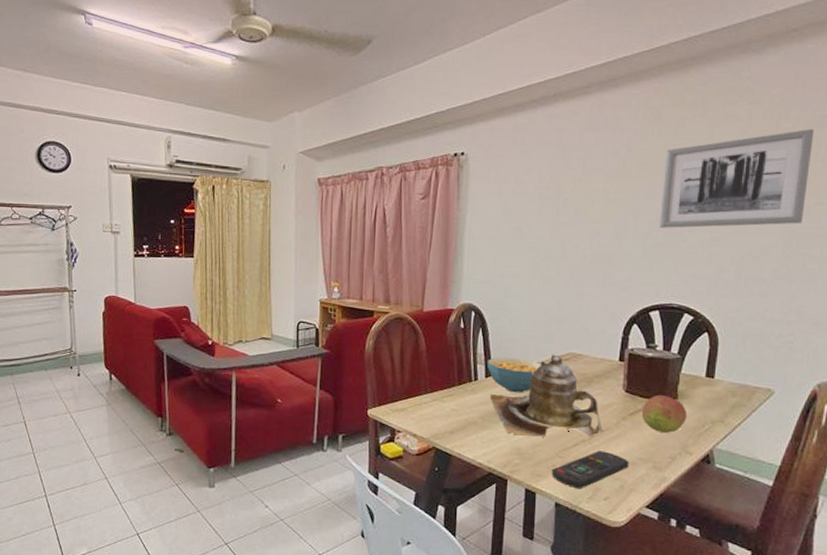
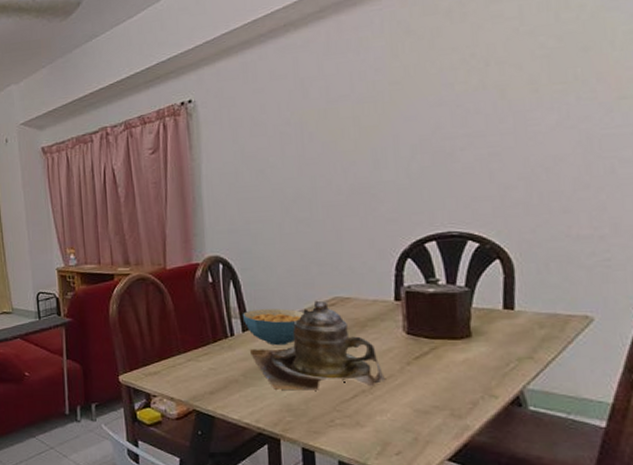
remote control: present [551,450,629,489] -> none [330,401,422,445]
fruit: present [641,394,687,433] -> none [429,333,486,375]
wall art: present [659,128,815,228] -> none [422,14,606,150]

